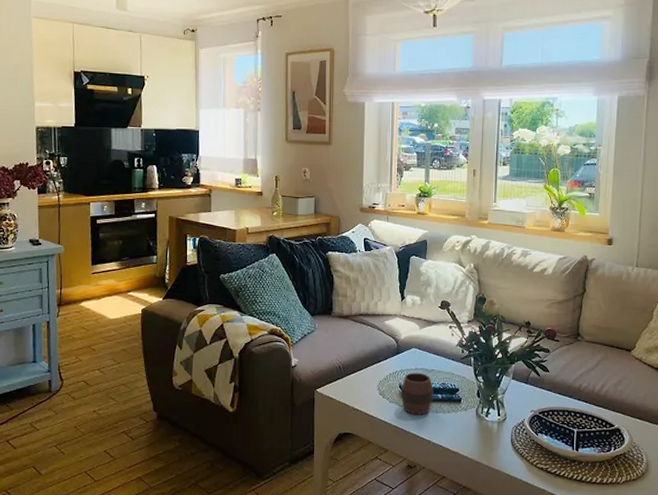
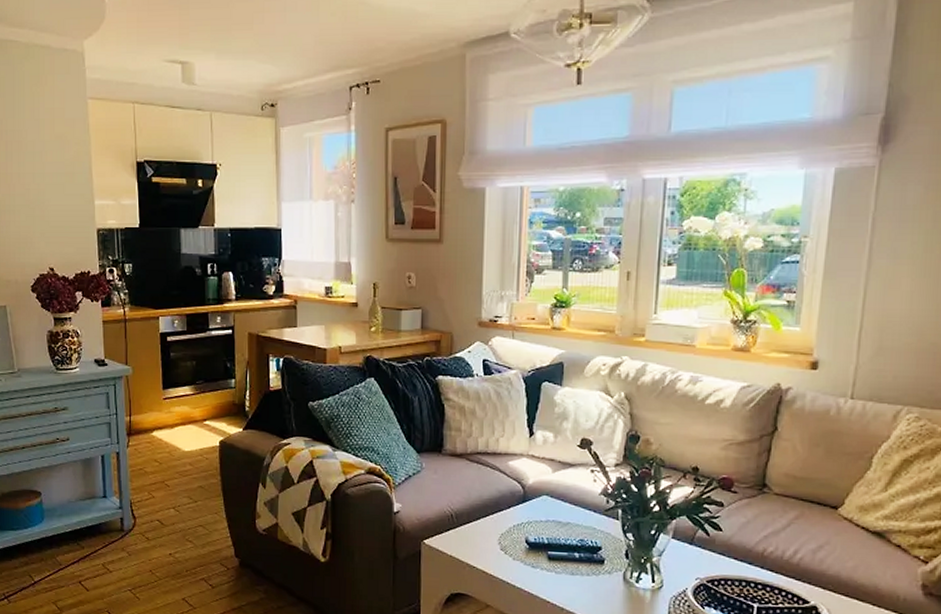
cup: present [400,372,433,415] -> none [527,525,569,577]

